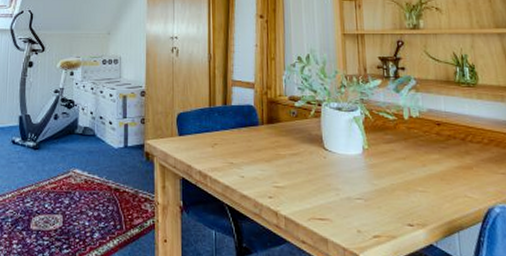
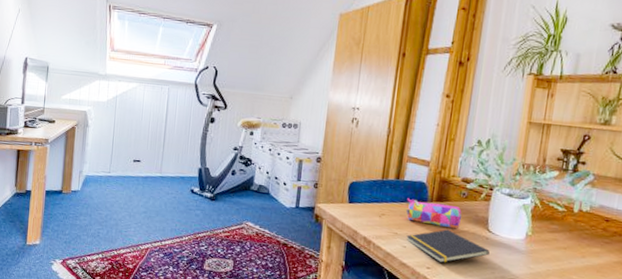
pencil case: none [237,124,296,151] -> present [406,198,462,229]
notepad: none [242,152,330,190] -> present [406,229,490,263]

